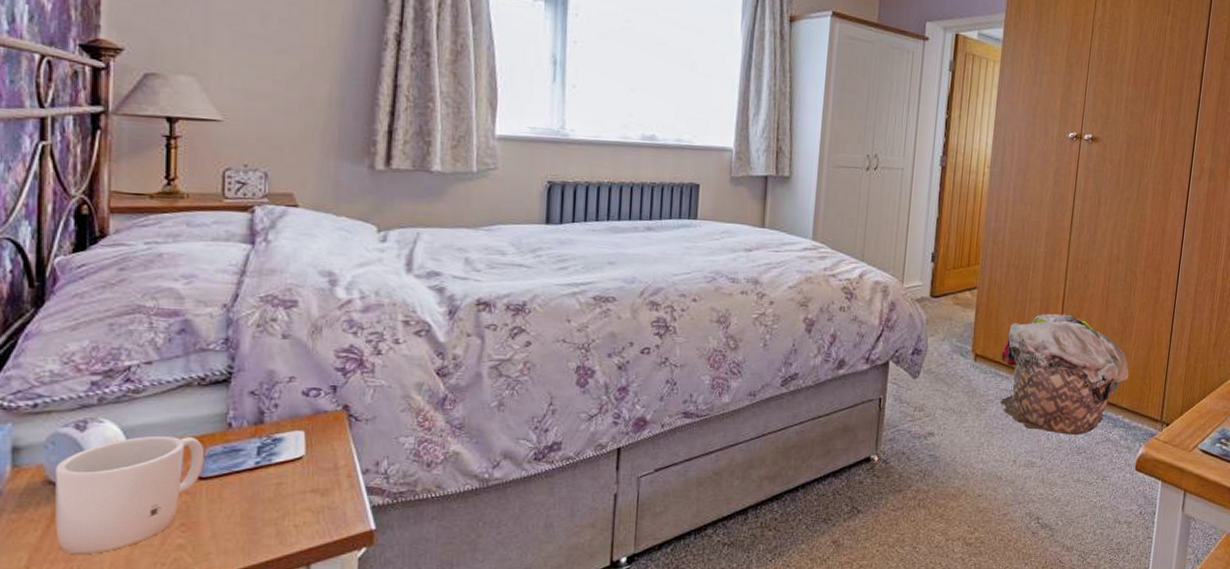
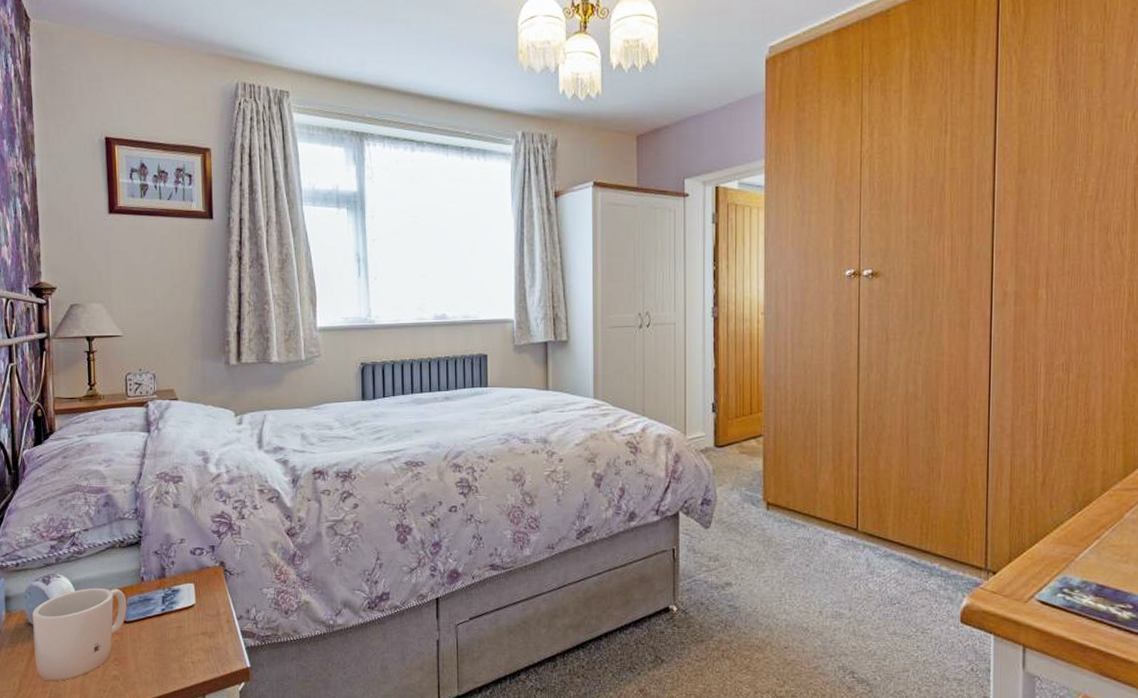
laundry basket: present [1000,313,1130,435] -> none [795,458,942,584]

